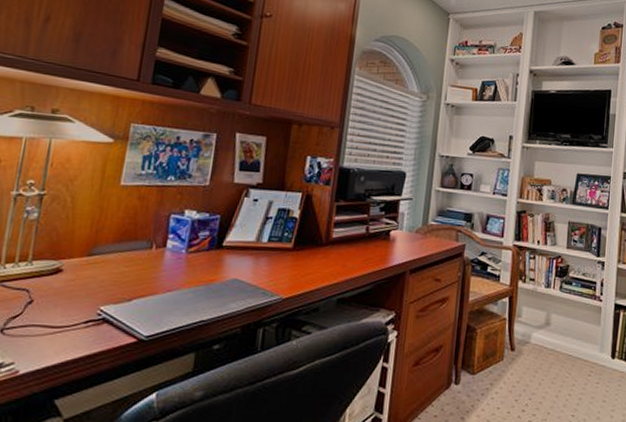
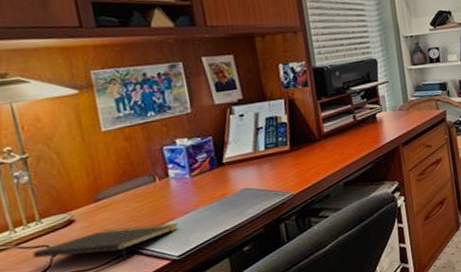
notepad: none [10,287,159,329] -> present [32,223,178,262]

